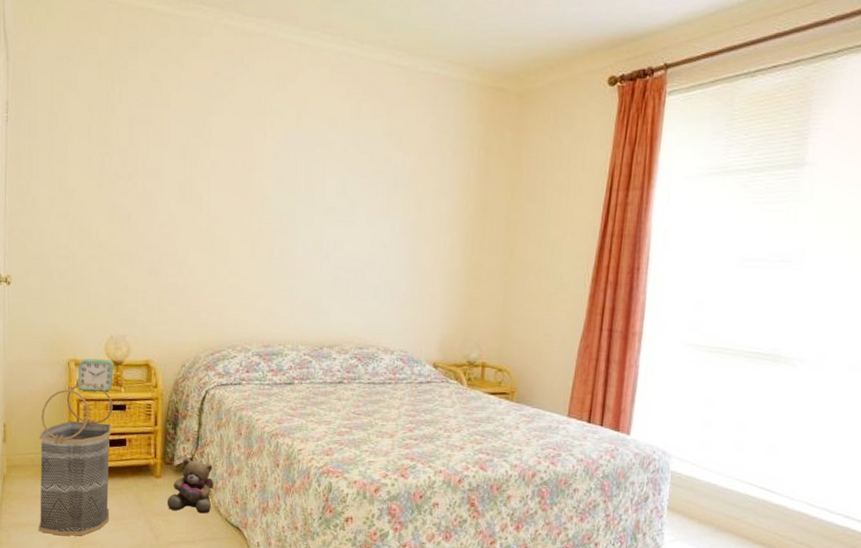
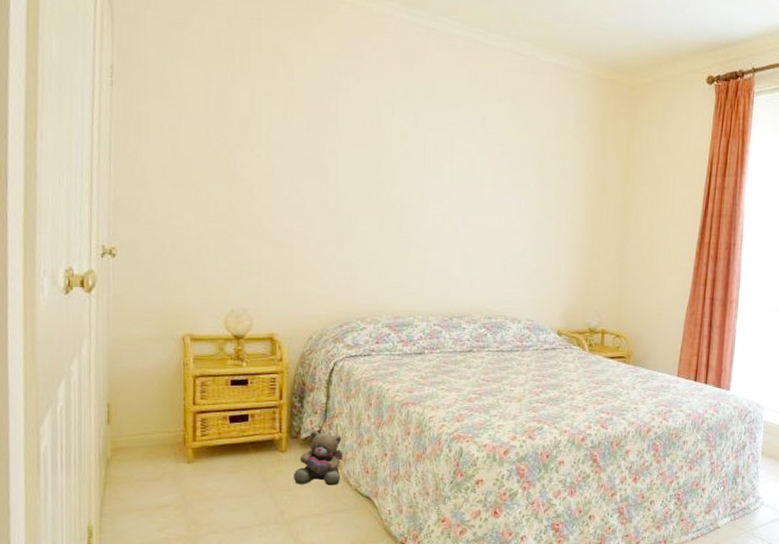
basket: present [38,383,113,536] -> none [148,358,234,519]
alarm clock: present [78,358,114,392] -> none [194,333,235,367]

